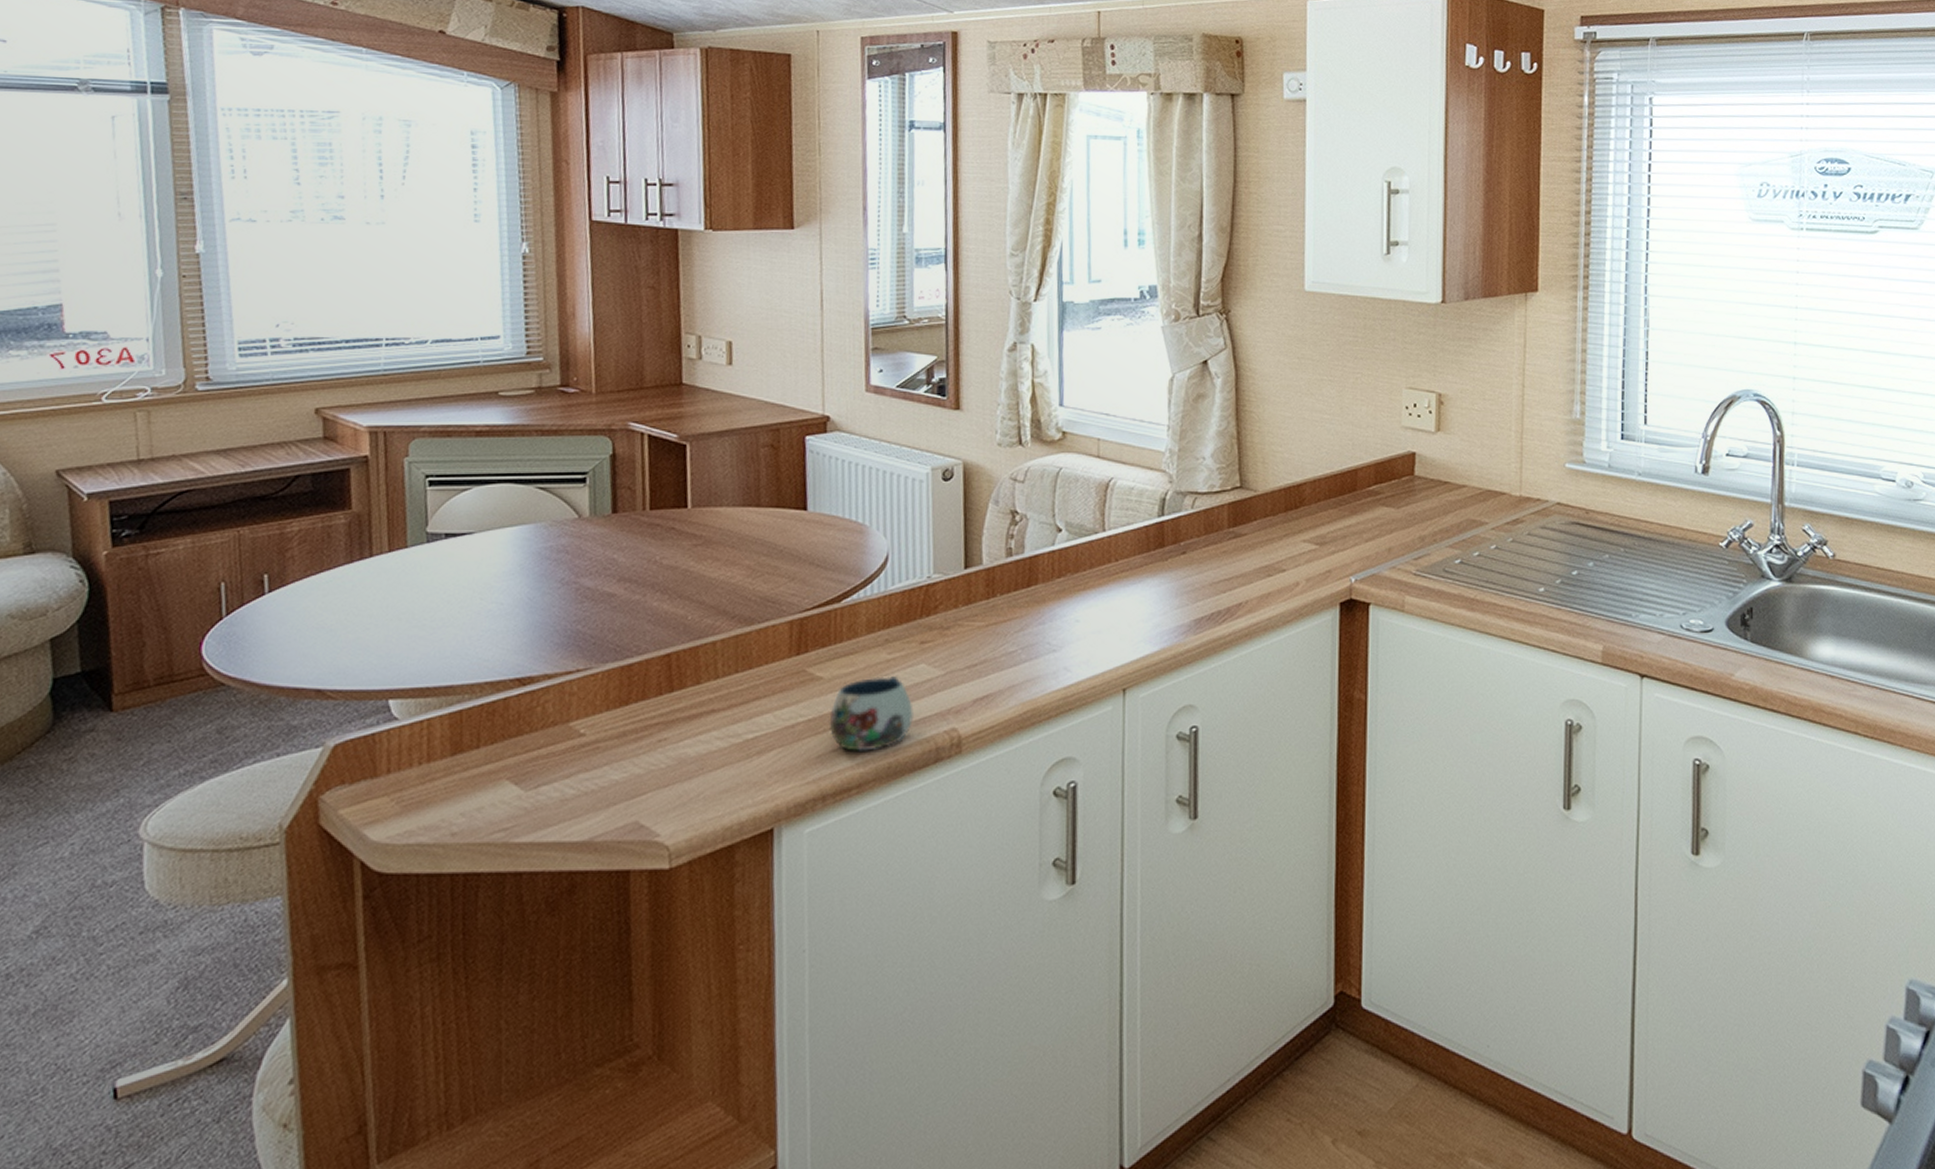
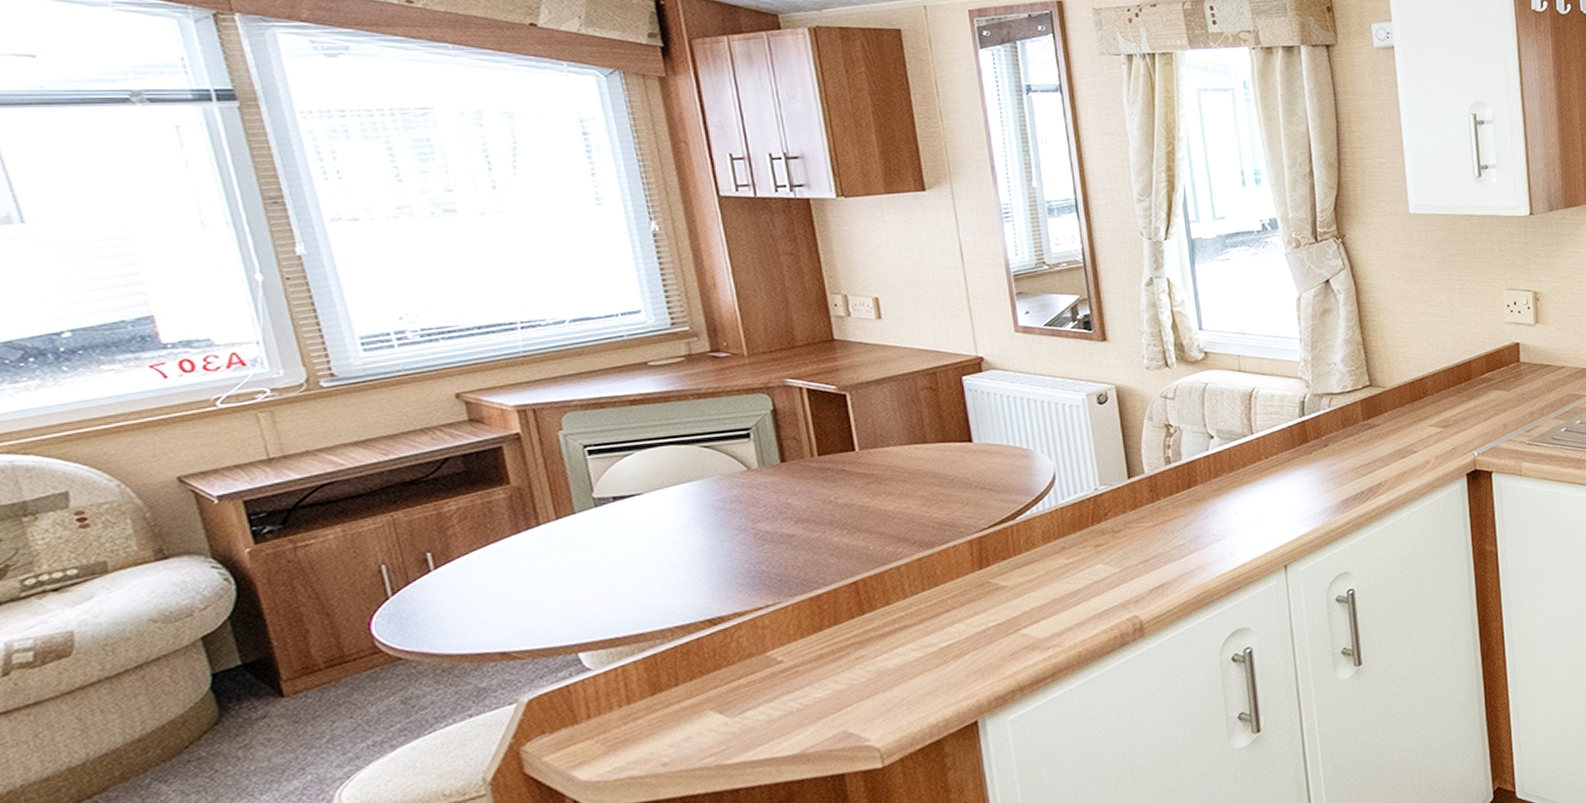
mug: present [829,676,915,751] -> none [1017,578,1097,646]

